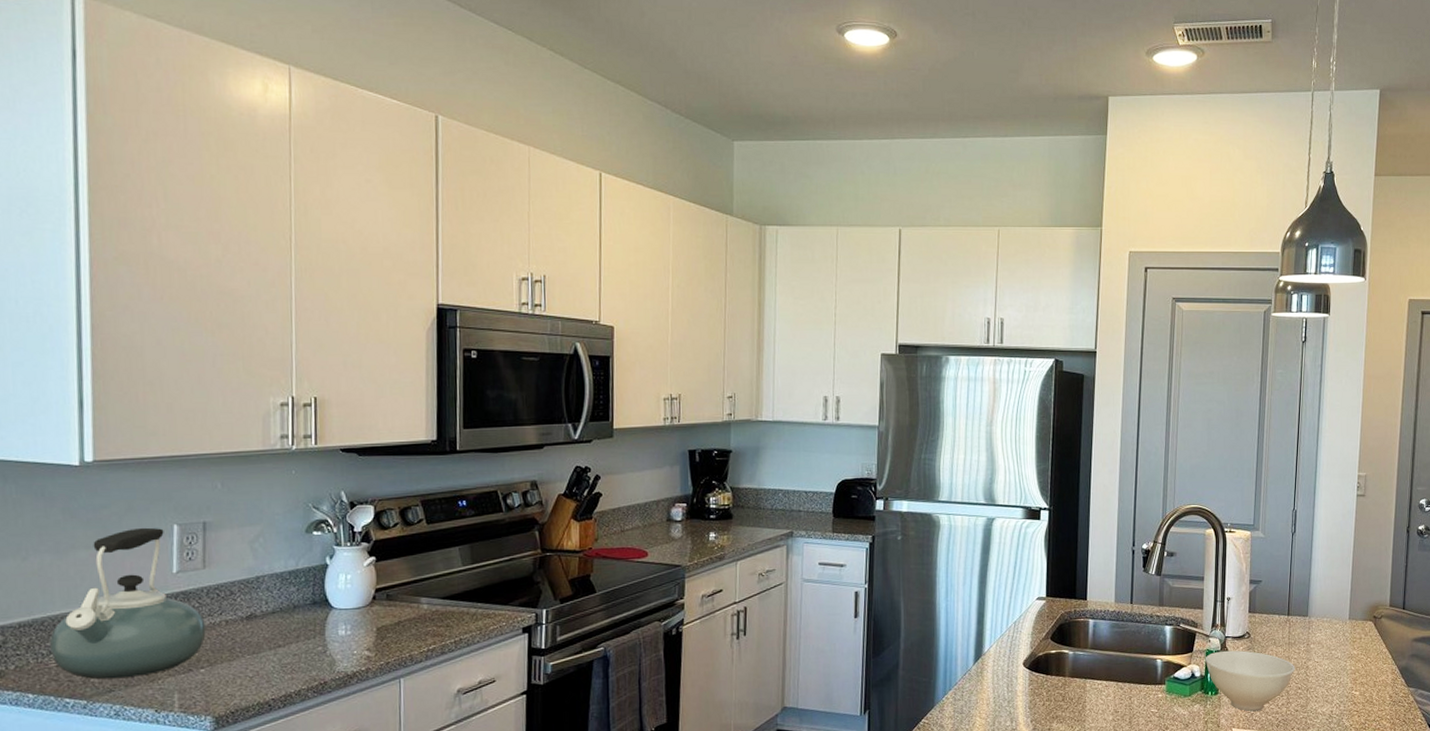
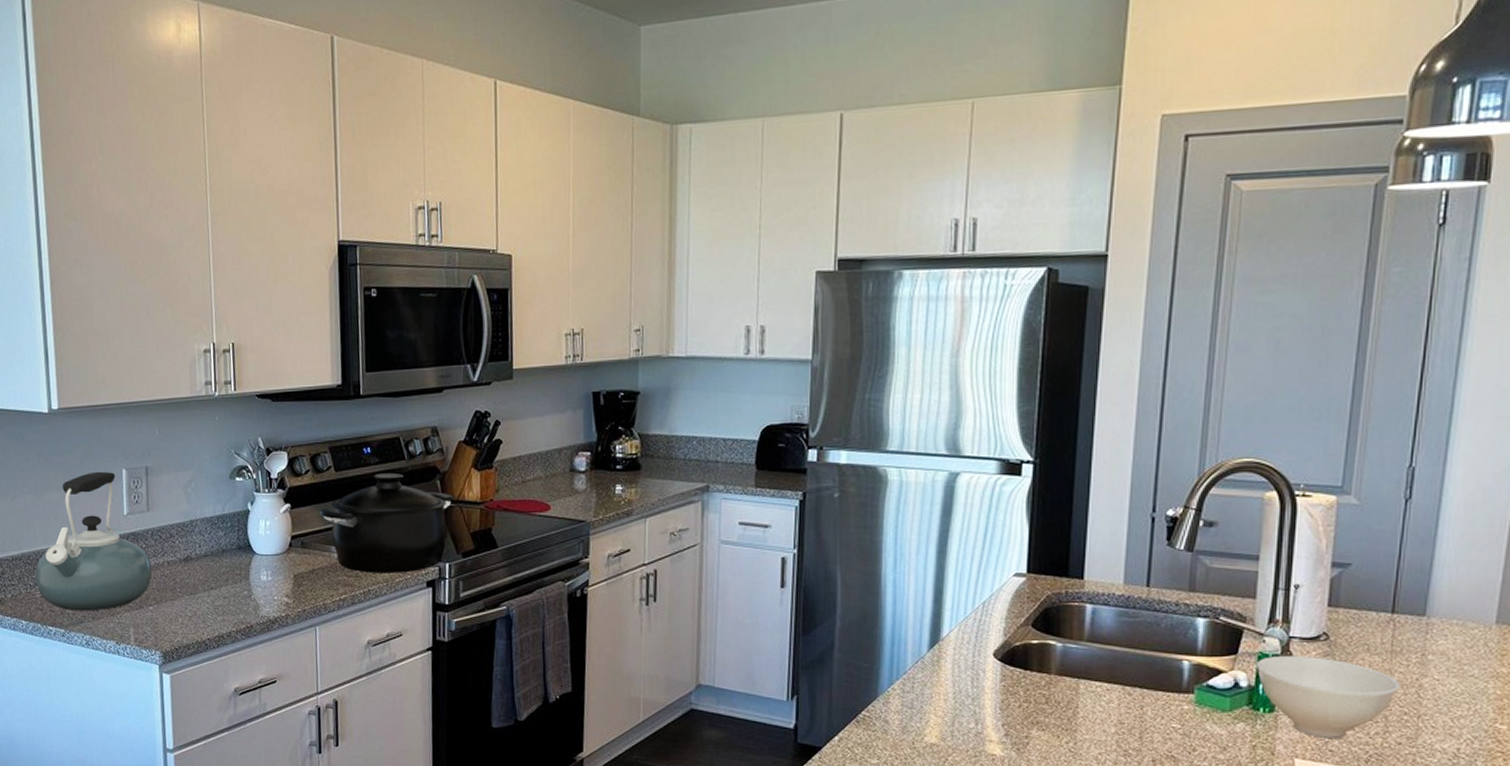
saucepan: none [408,525,553,622] -> present [319,473,454,573]

